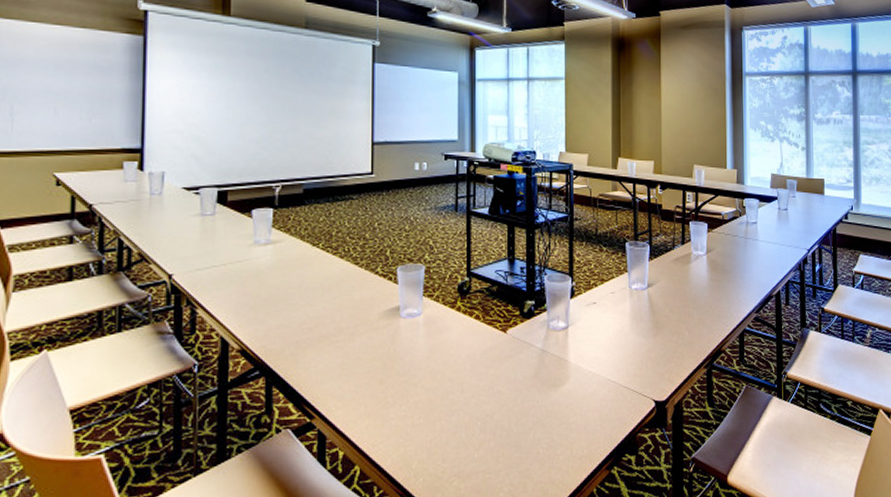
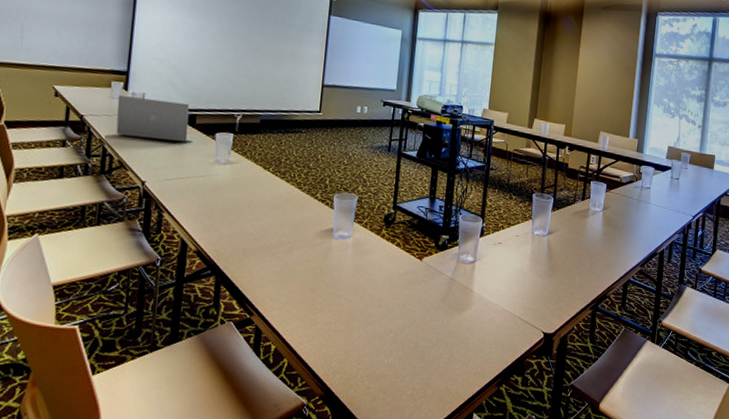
laptop: none [132,177,227,224] -> present [116,95,194,142]

